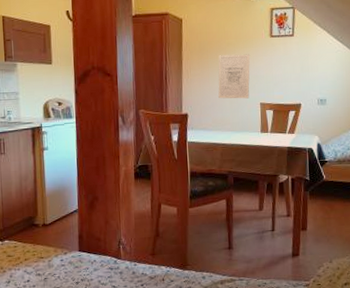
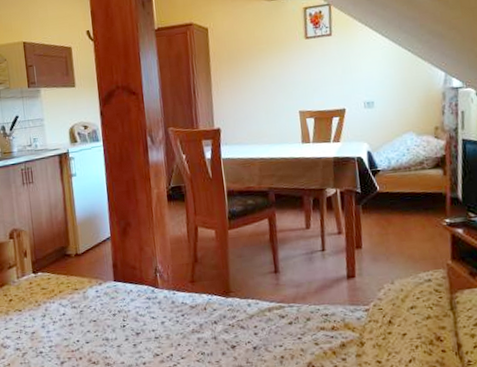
wall art: present [218,54,251,99] -> none [250,59,287,110]

